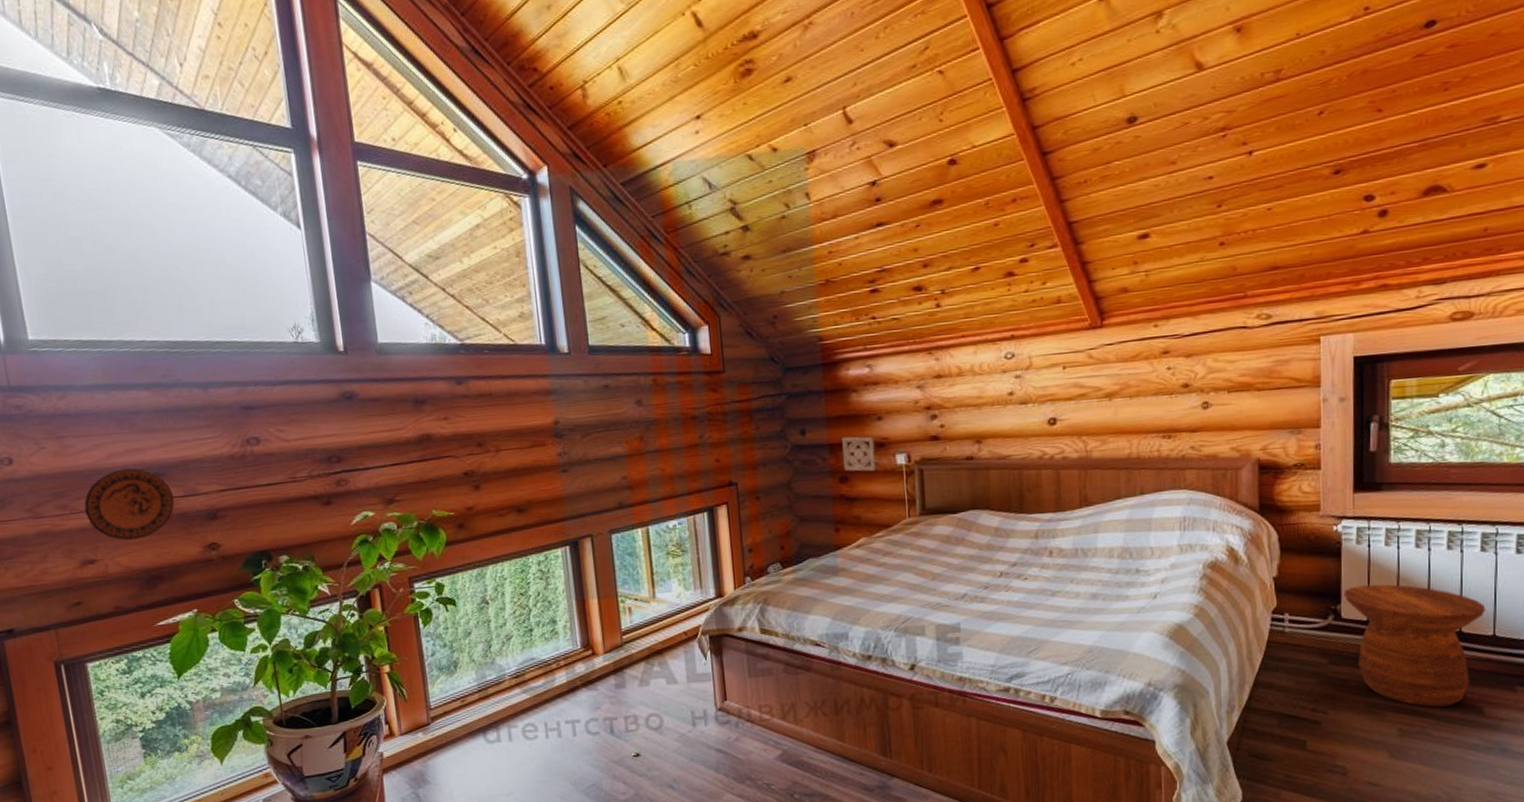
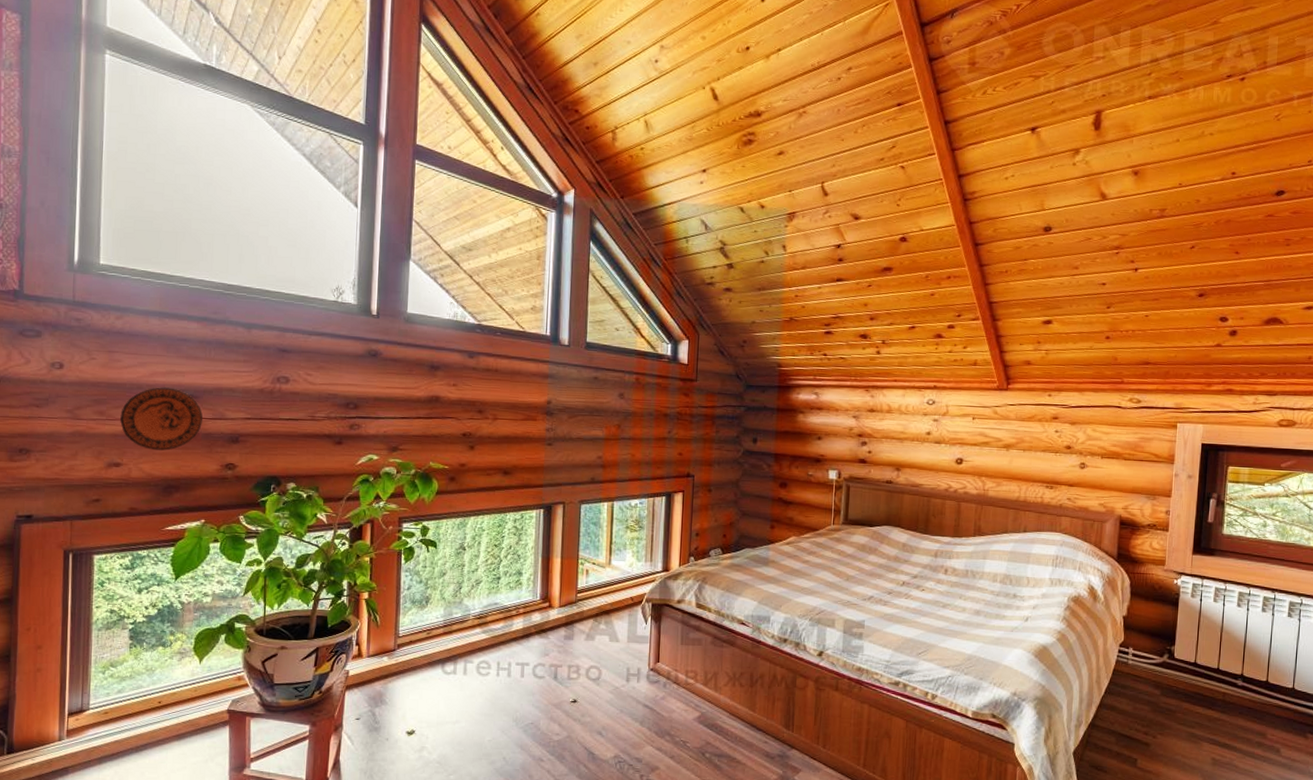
wall ornament: present [842,436,877,472] -> none [785,449,813,482]
side table: present [1344,584,1486,707] -> none [1178,632,1289,744]

